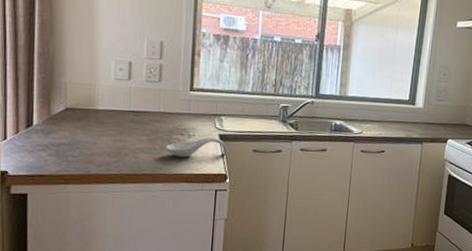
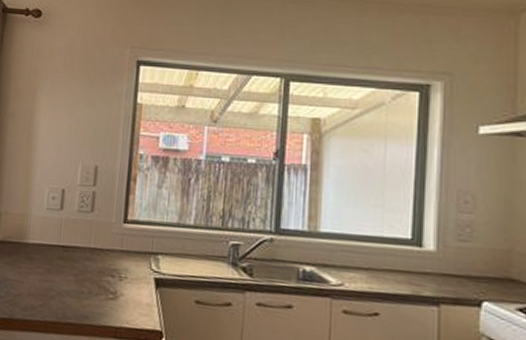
spoon rest: present [165,137,229,158] -> none [94,280,165,308]

